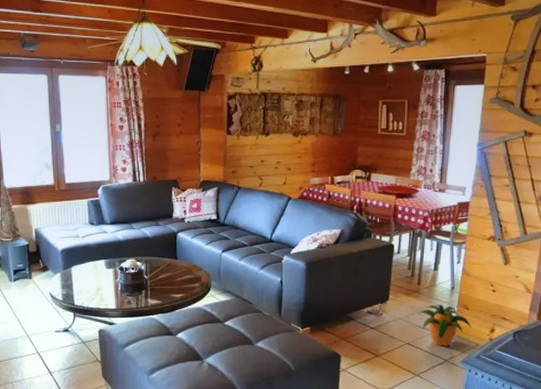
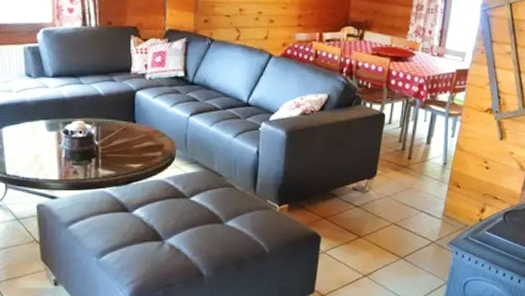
potted plant: present [419,304,472,347] -> none [408,181,462,227]

